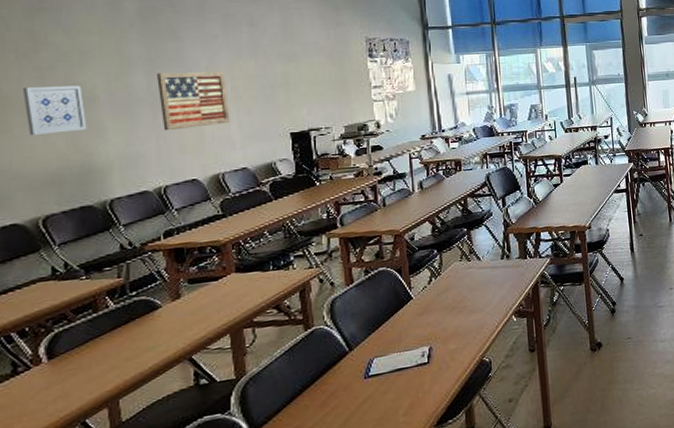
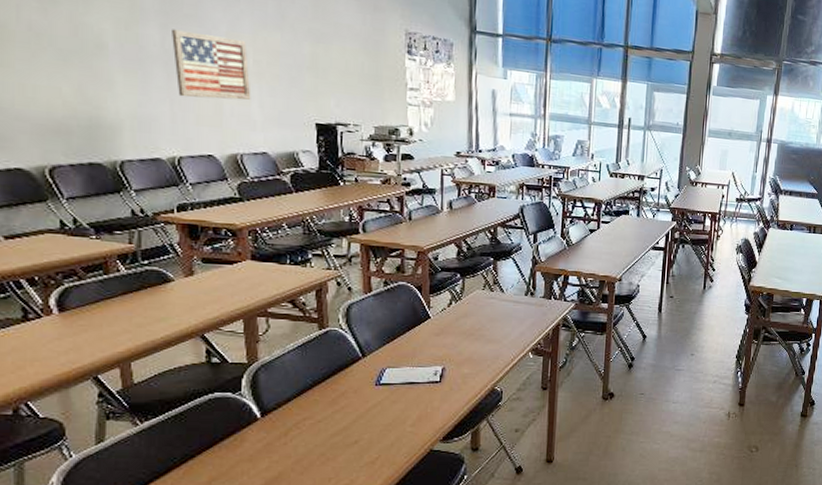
wall art: present [22,85,87,135] -> none [22,18,95,80]

